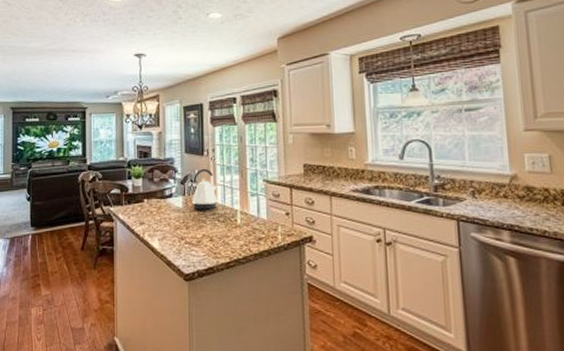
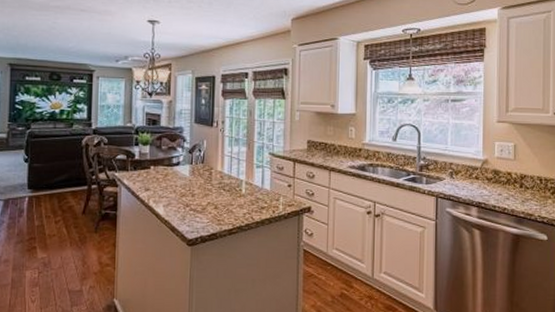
kettle: present [192,168,217,210] -> none [199,139,224,179]

